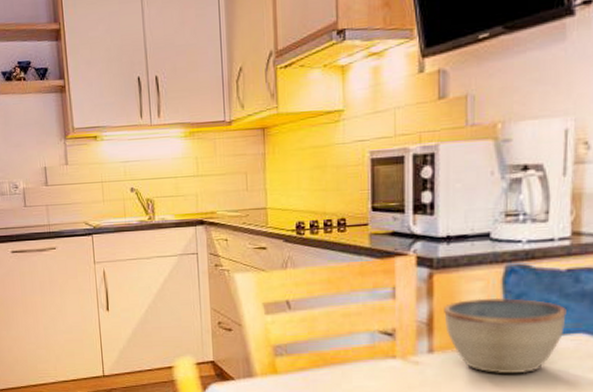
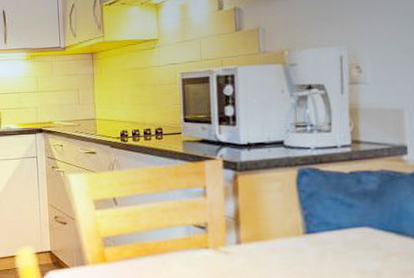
bowl: present [444,297,567,373] -> none [248,196,352,262]

